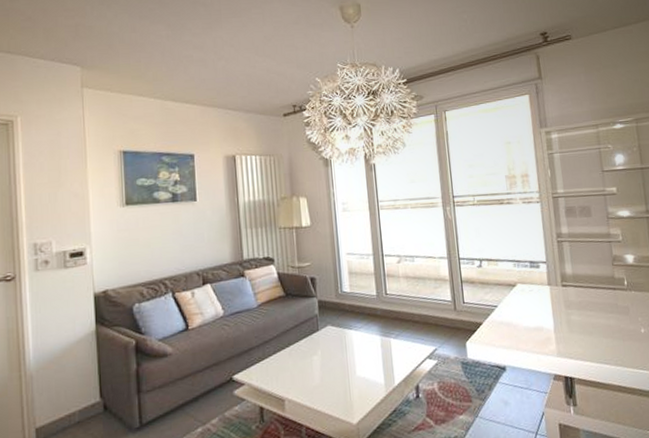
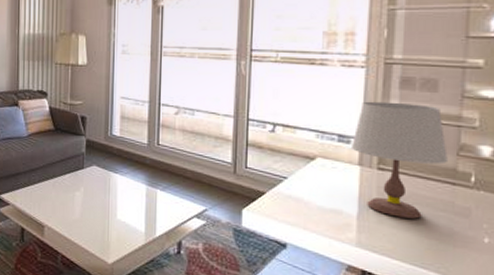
table lamp: none [540,228,607,325] -> present [352,101,448,219]

